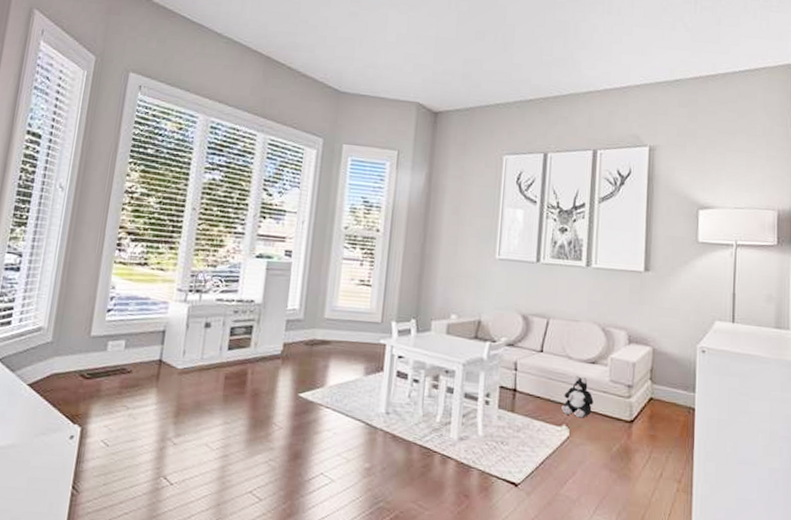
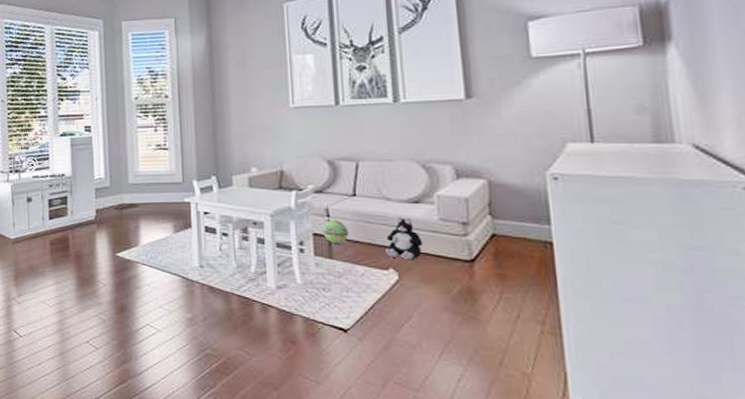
ball: none [508,374,532,398] -> present [322,220,349,244]

